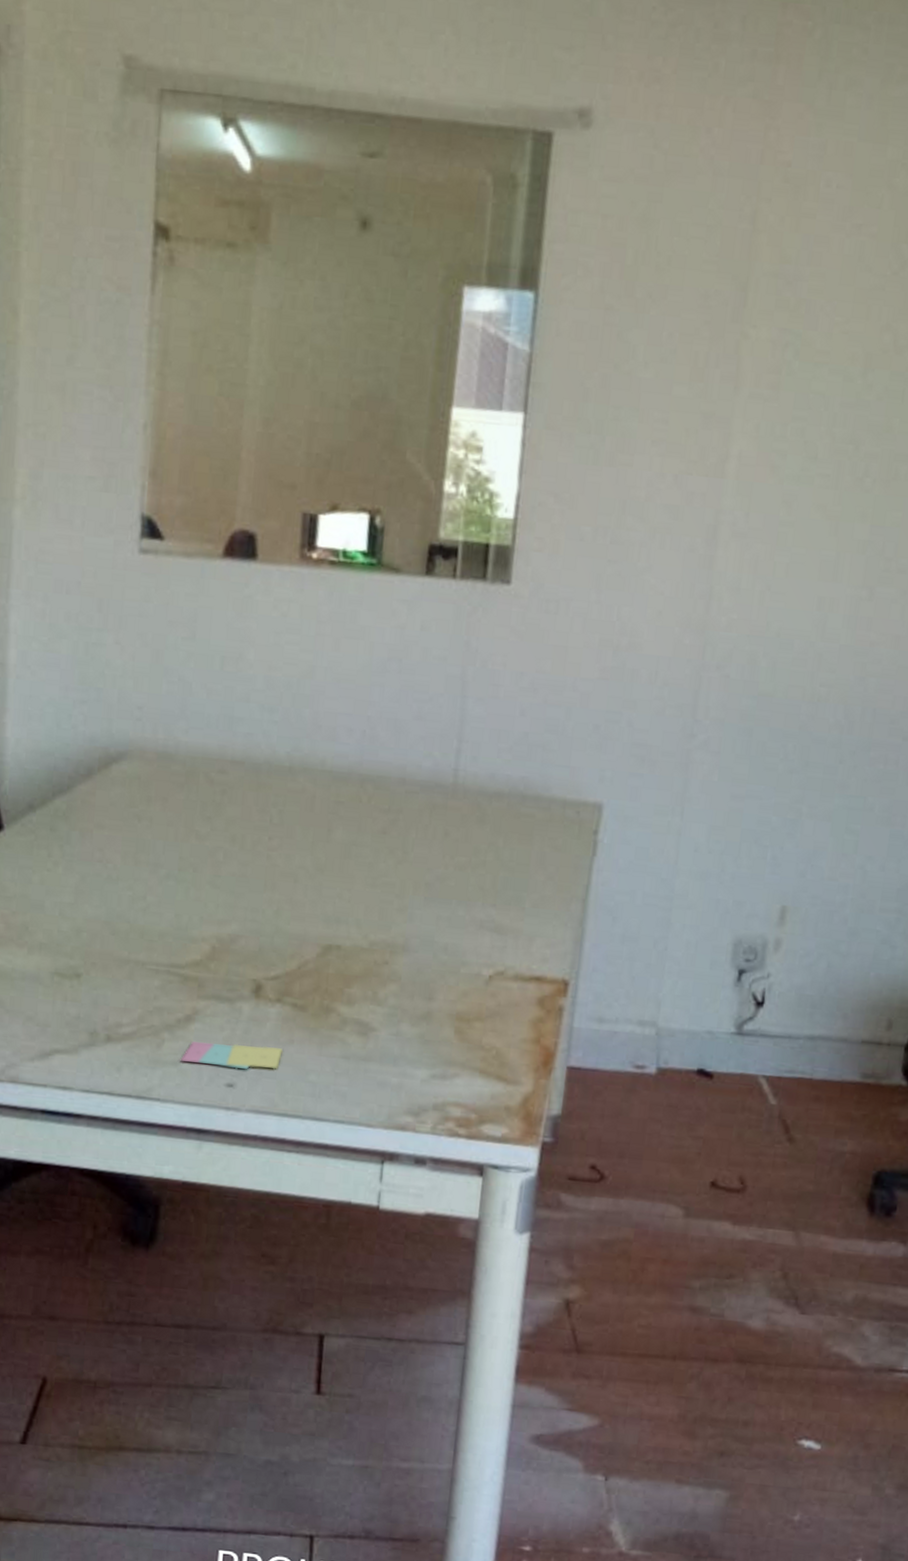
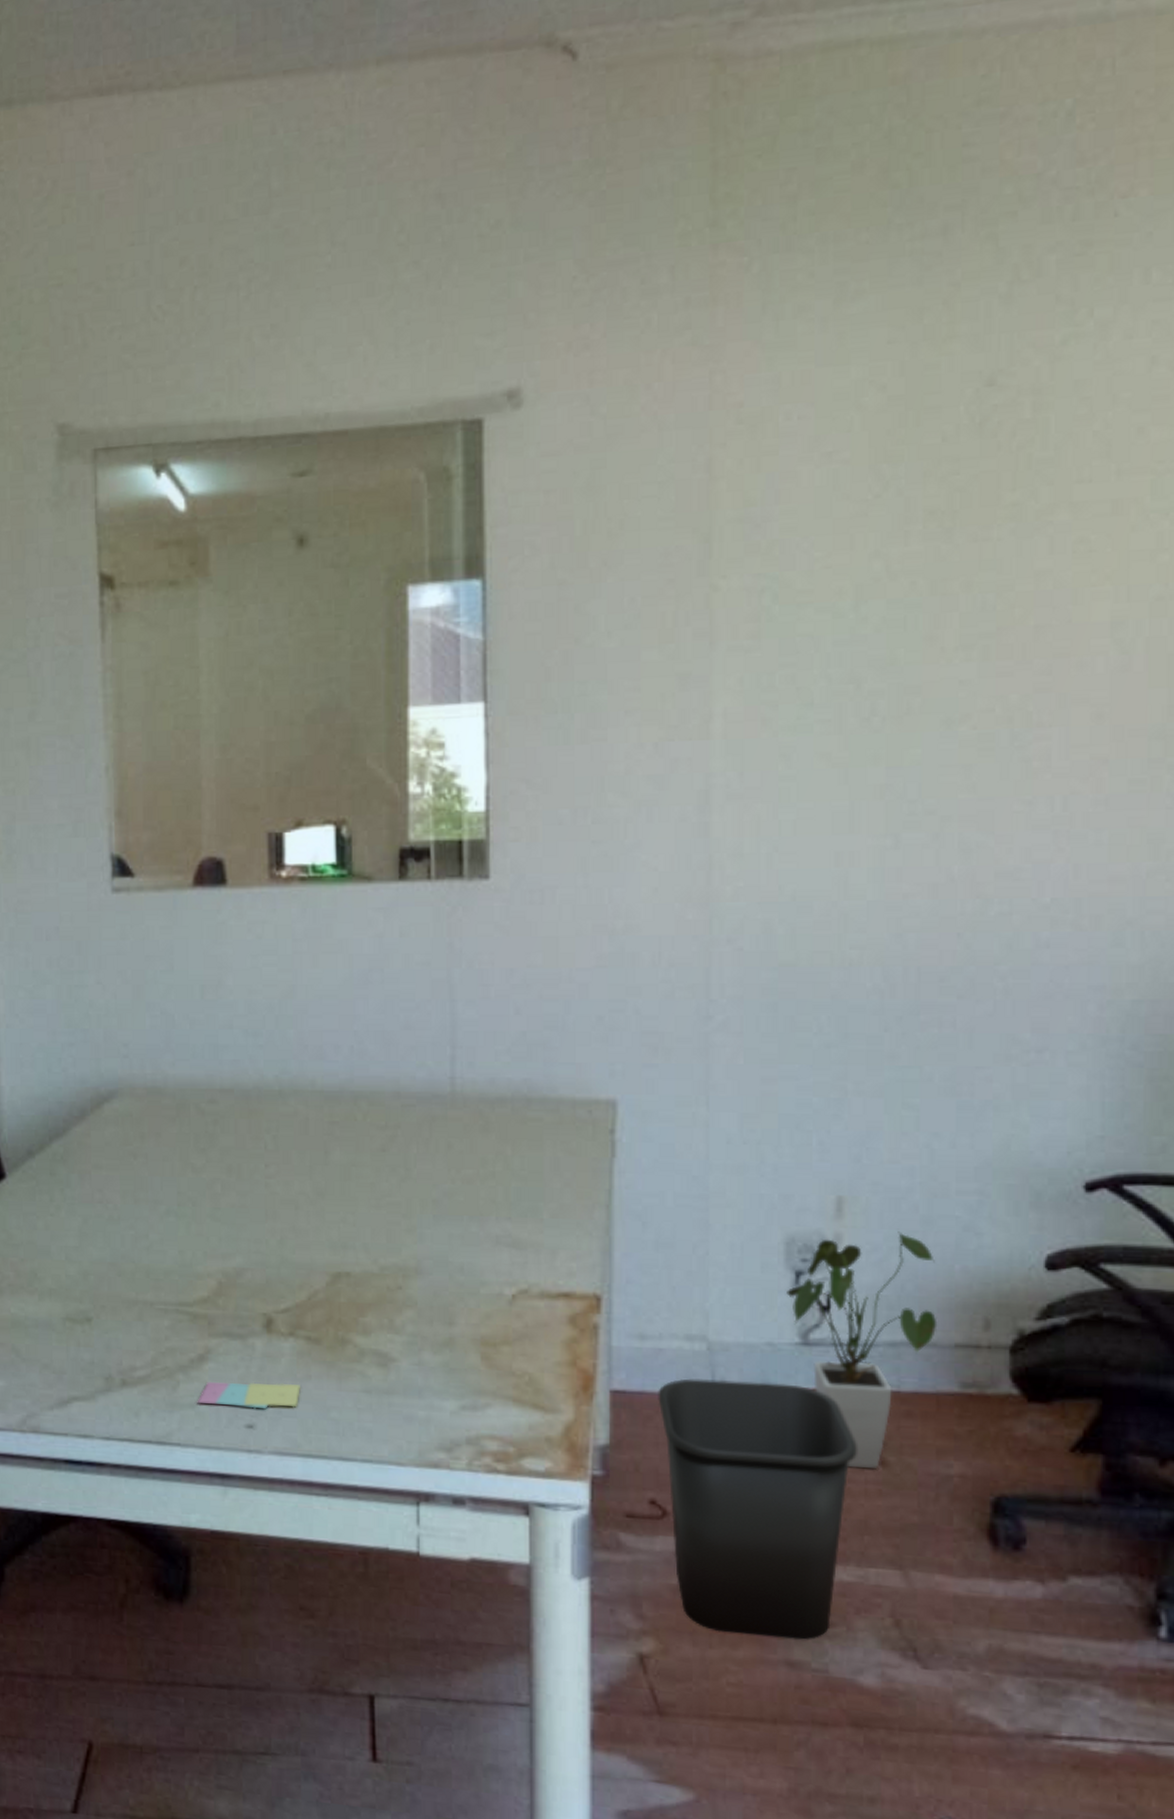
waste bin: none [606,1059,772,1288] -> present [658,1378,857,1639]
house plant: none [728,940,855,1144] -> present [785,1231,938,1468]

